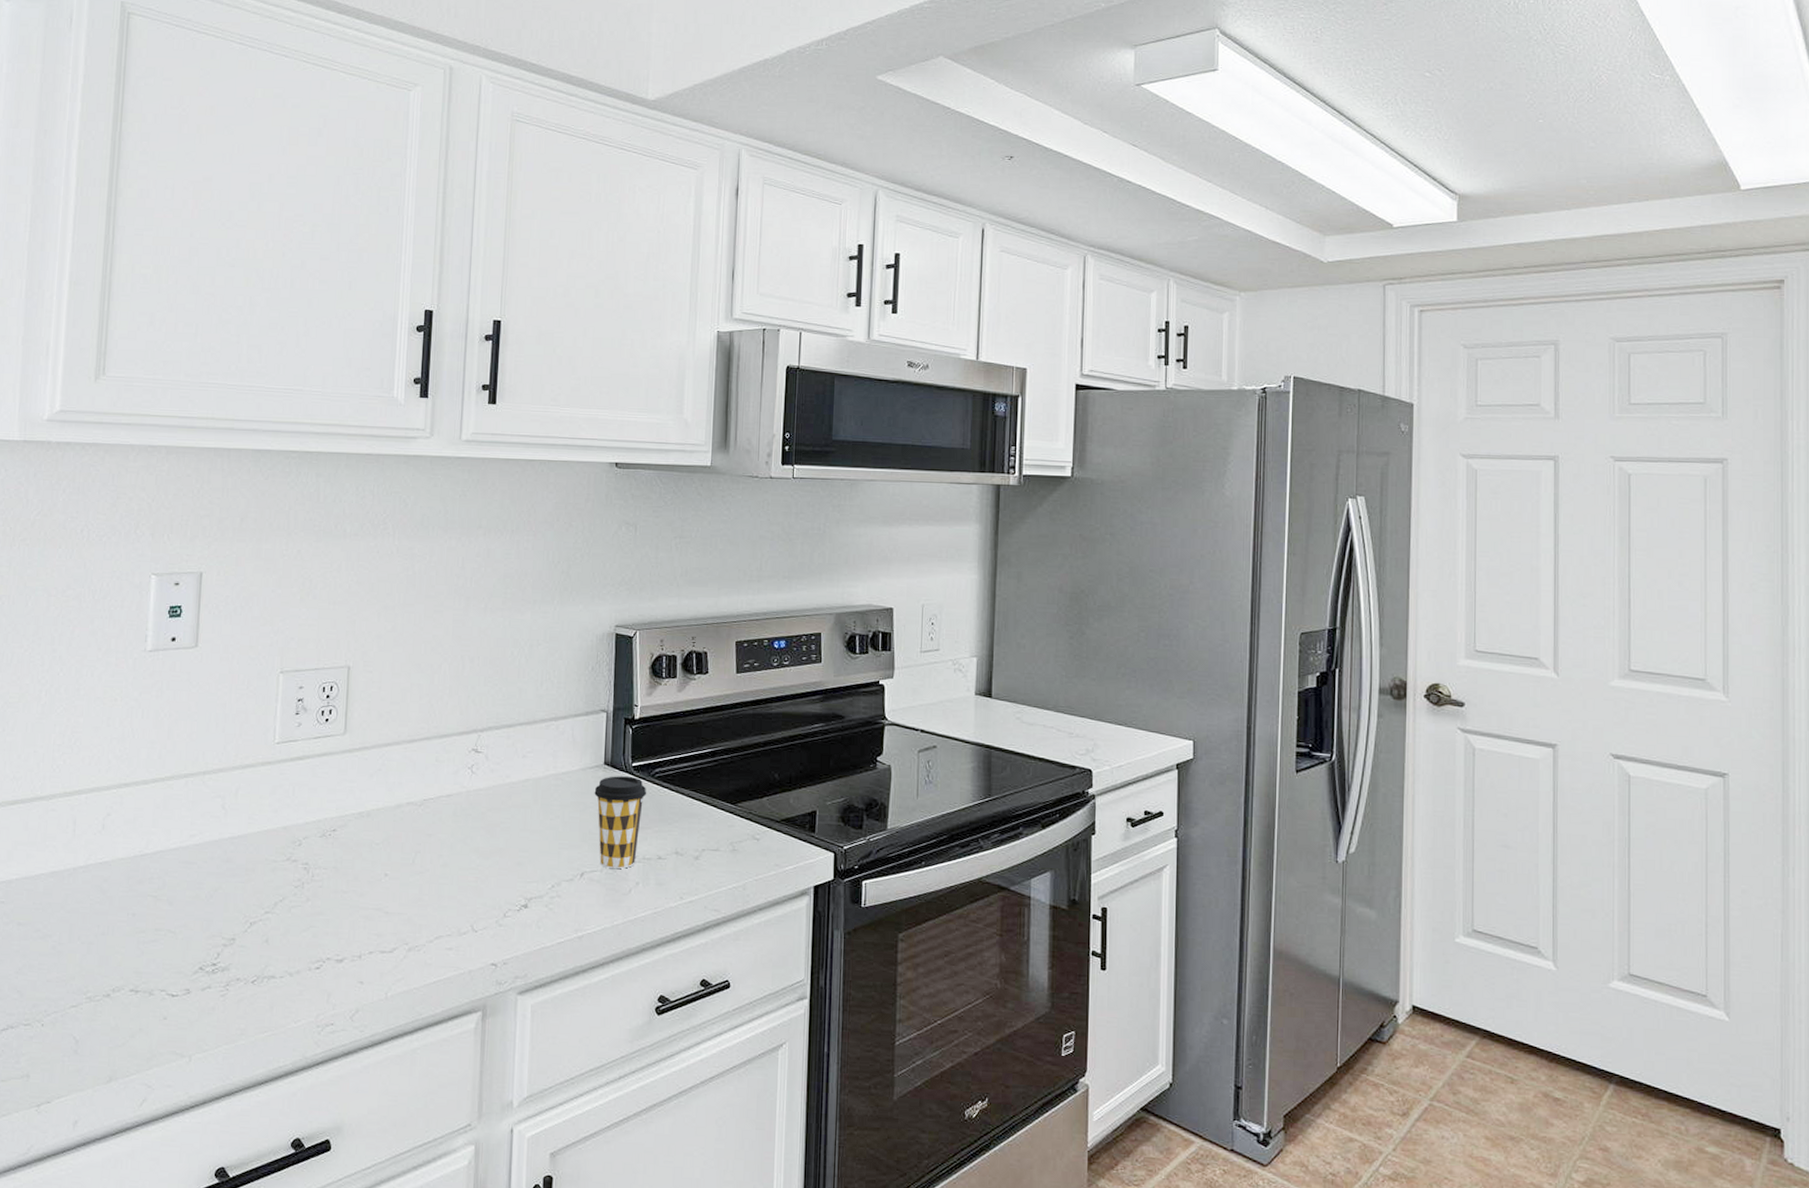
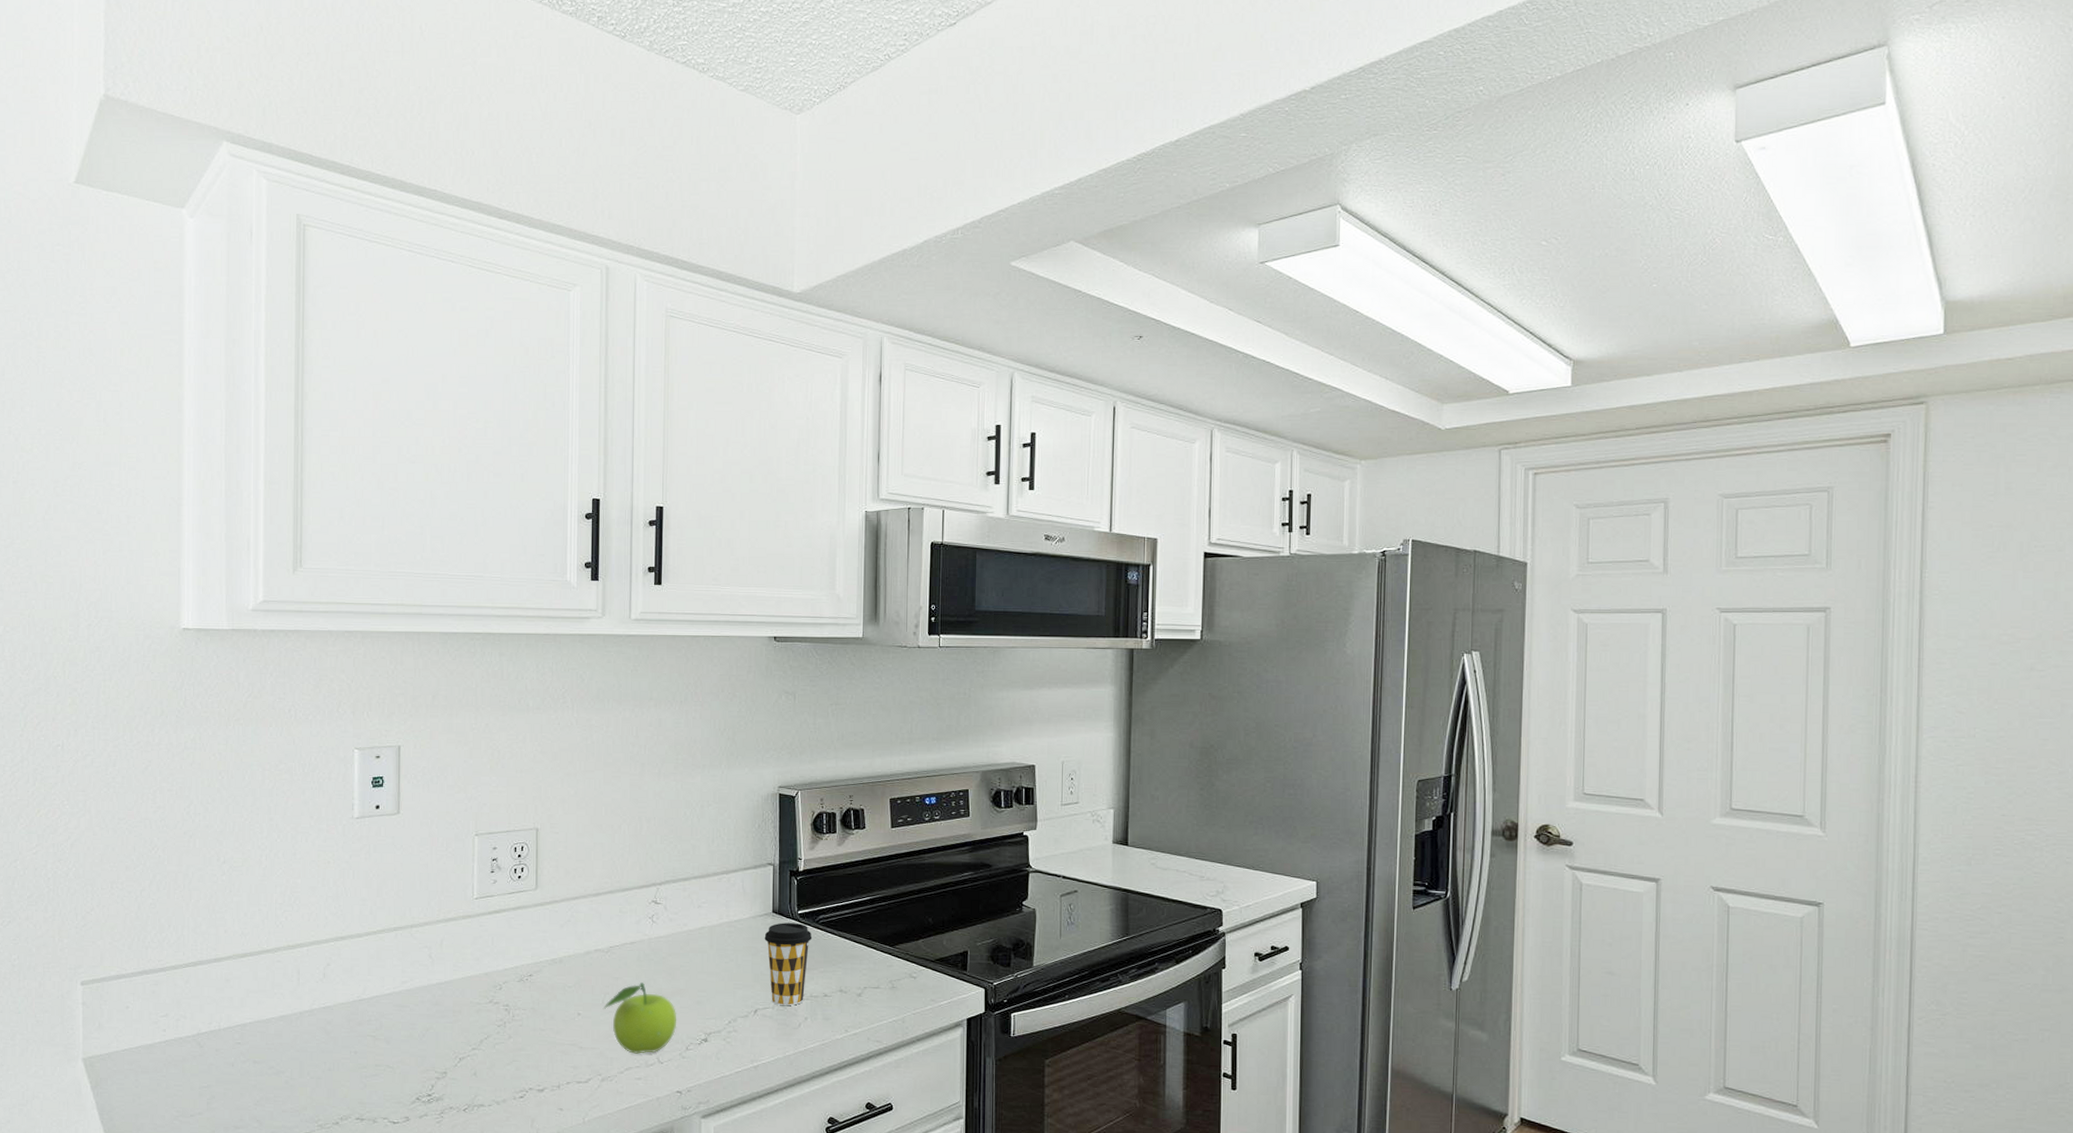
fruit: none [413,840,495,921] -> present [602,983,677,1054]

